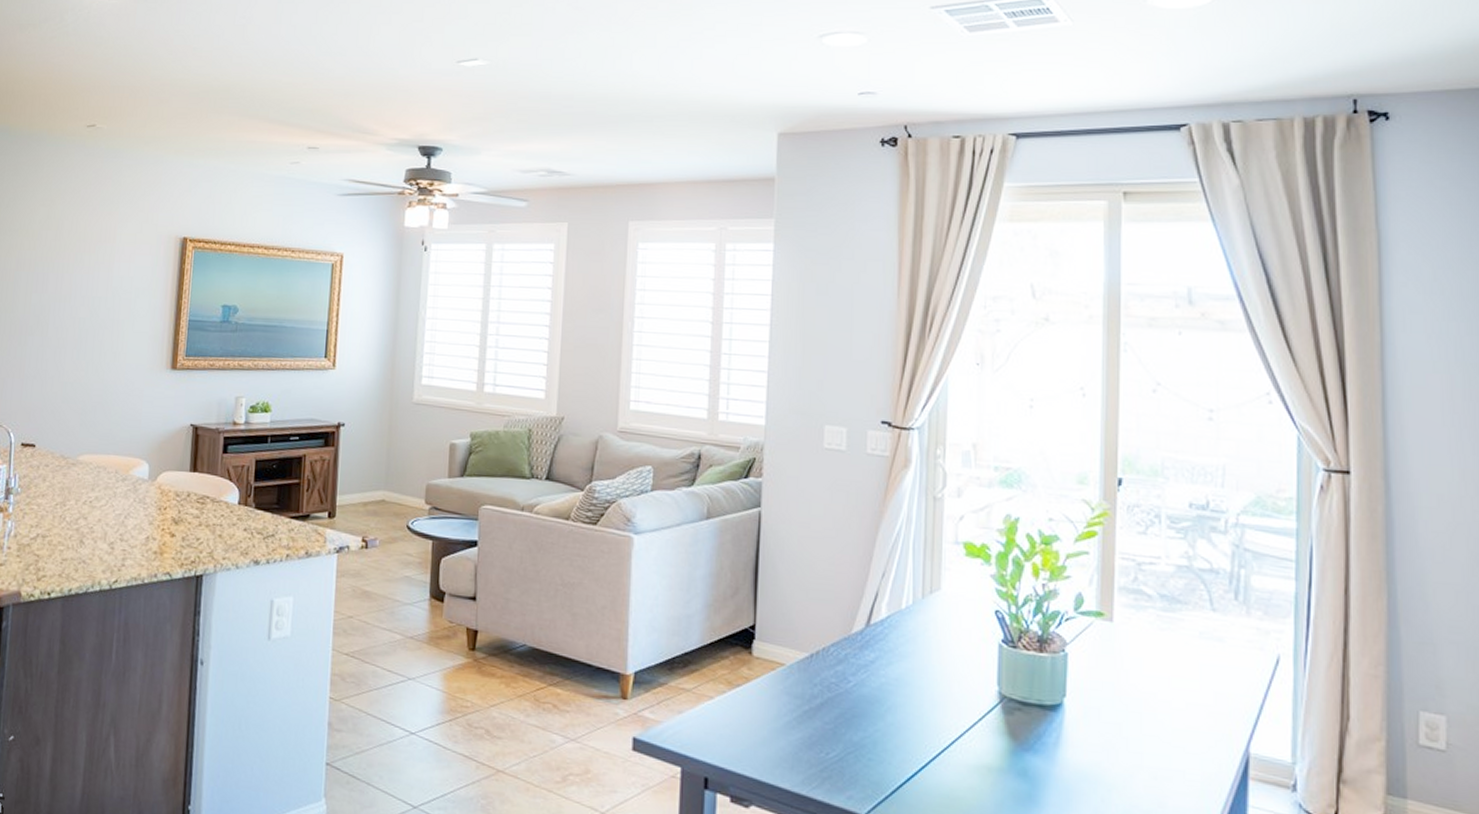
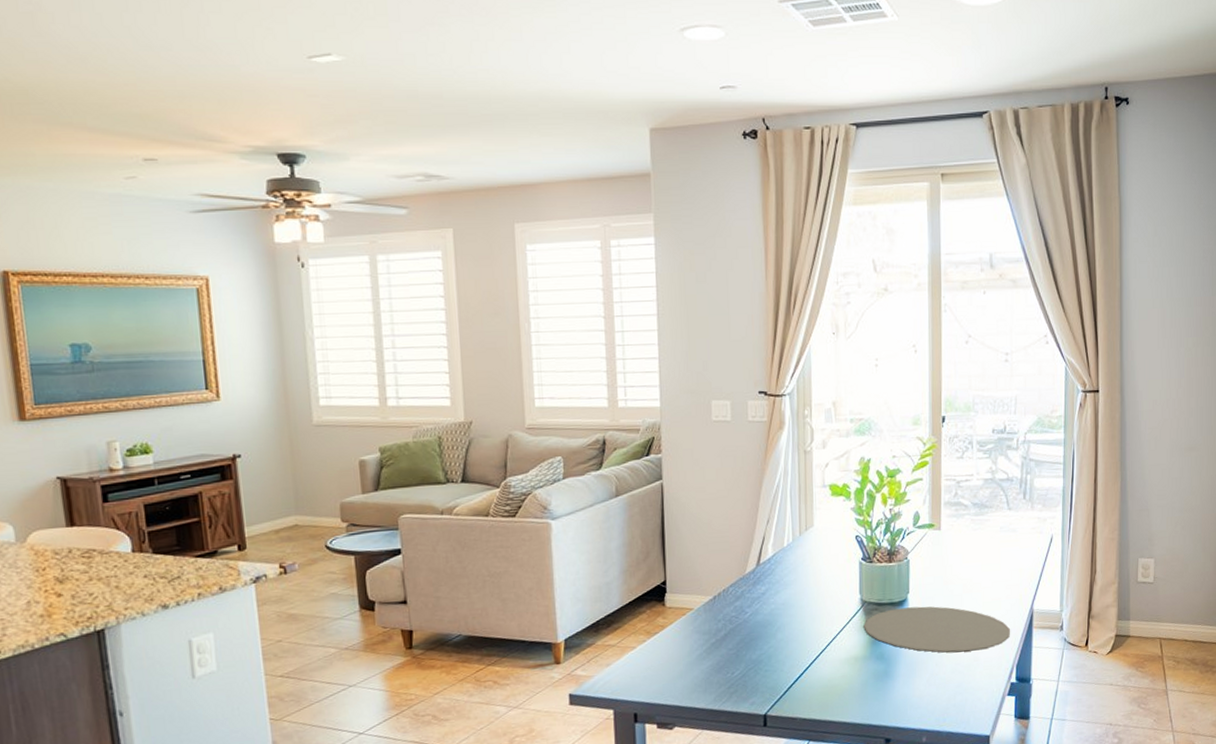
placemat: none [1001,713,1213,795] -> present [863,606,1010,653]

